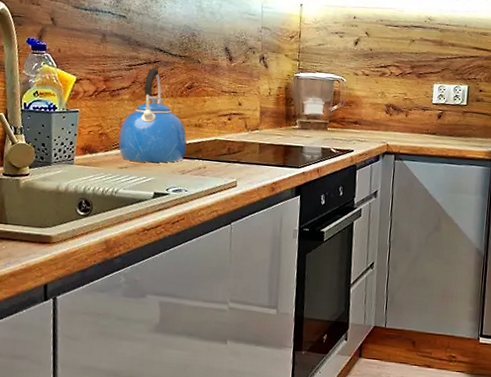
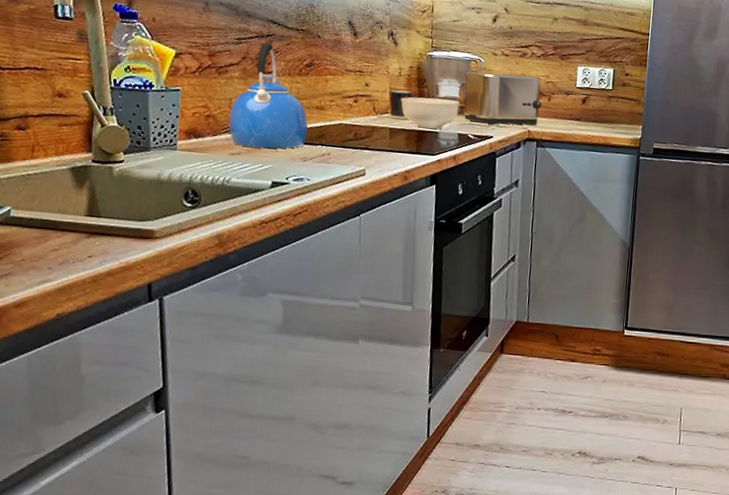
mug: none [259,108,284,136] -> present [388,90,416,120]
bowl: none [270,114,323,144] -> present [401,97,460,130]
toaster: none [327,90,400,139] -> present [463,71,542,125]

